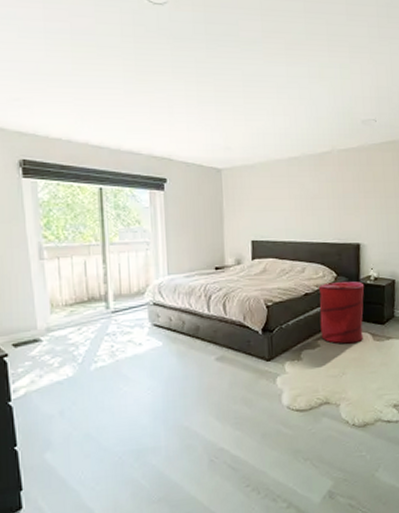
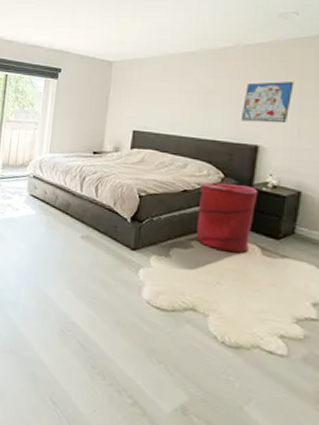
wall art: none [343,184,380,222] -> present [242,82,294,123]

